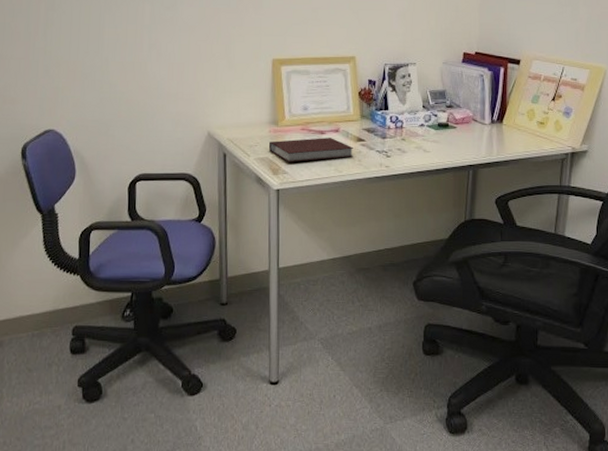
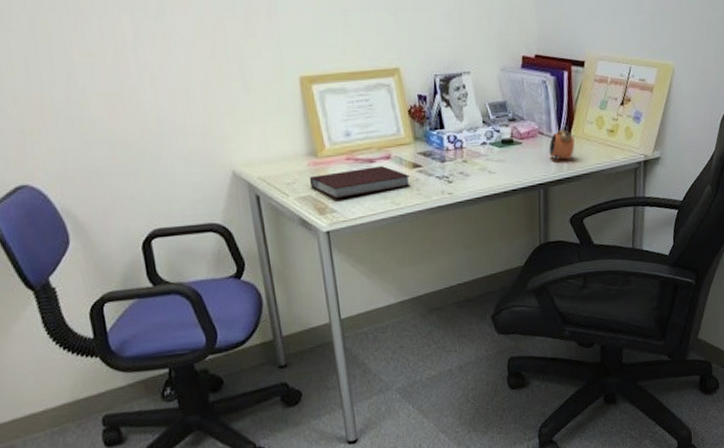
alarm clock: none [481,114,506,146] -> present [549,125,575,161]

